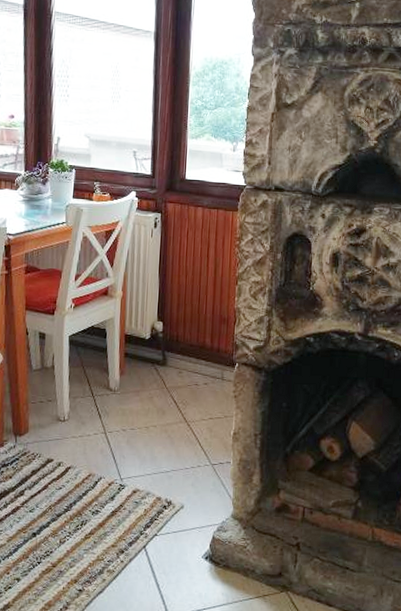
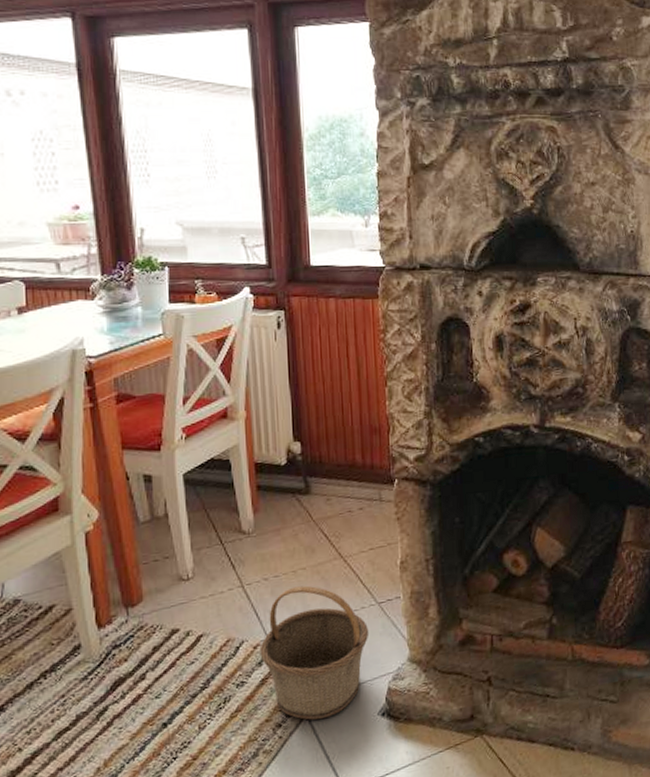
basket: none [113,440,202,552] -> present [259,585,370,720]

